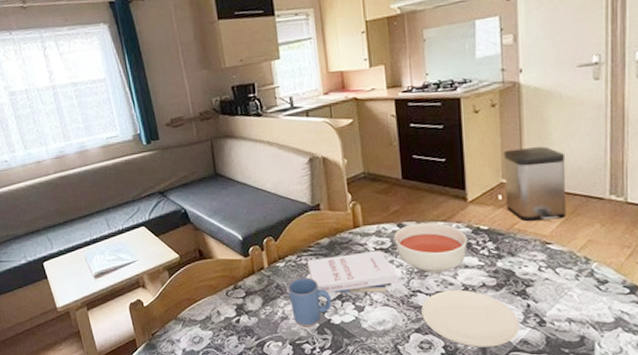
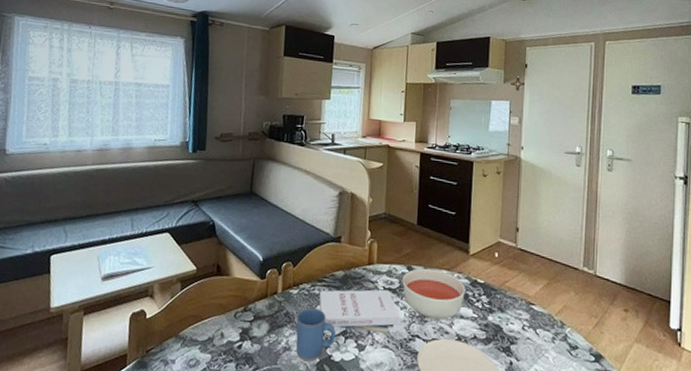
pedal bin: present [504,146,567,221] -> none [501,213,551,283]

